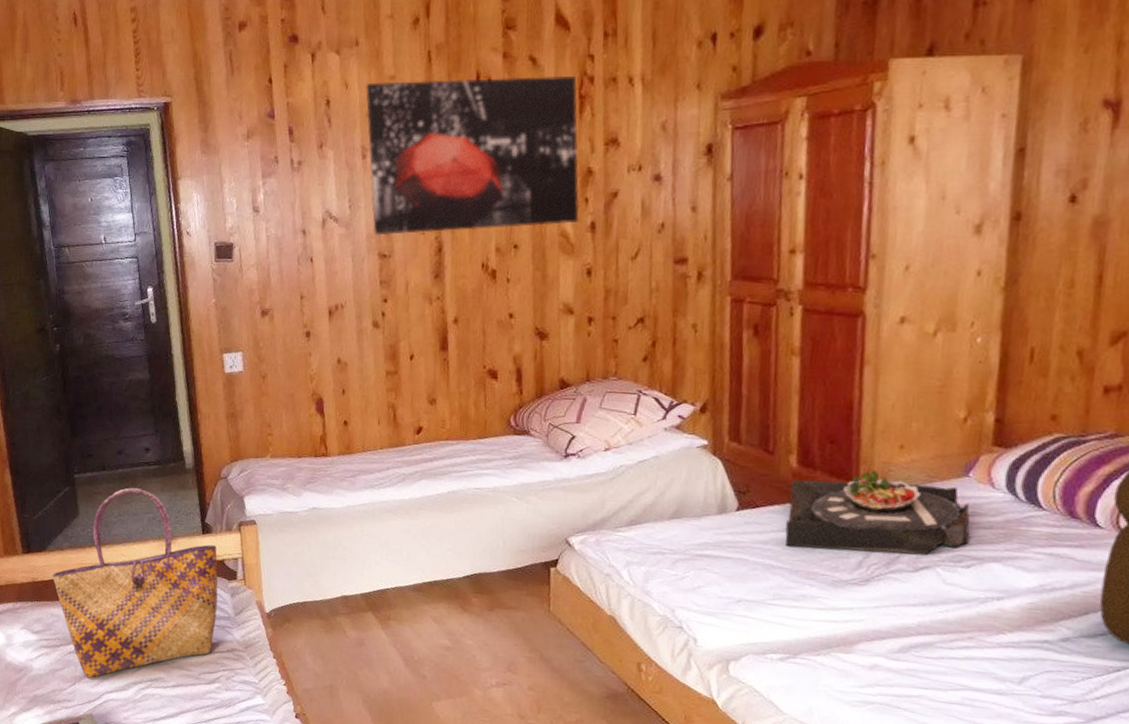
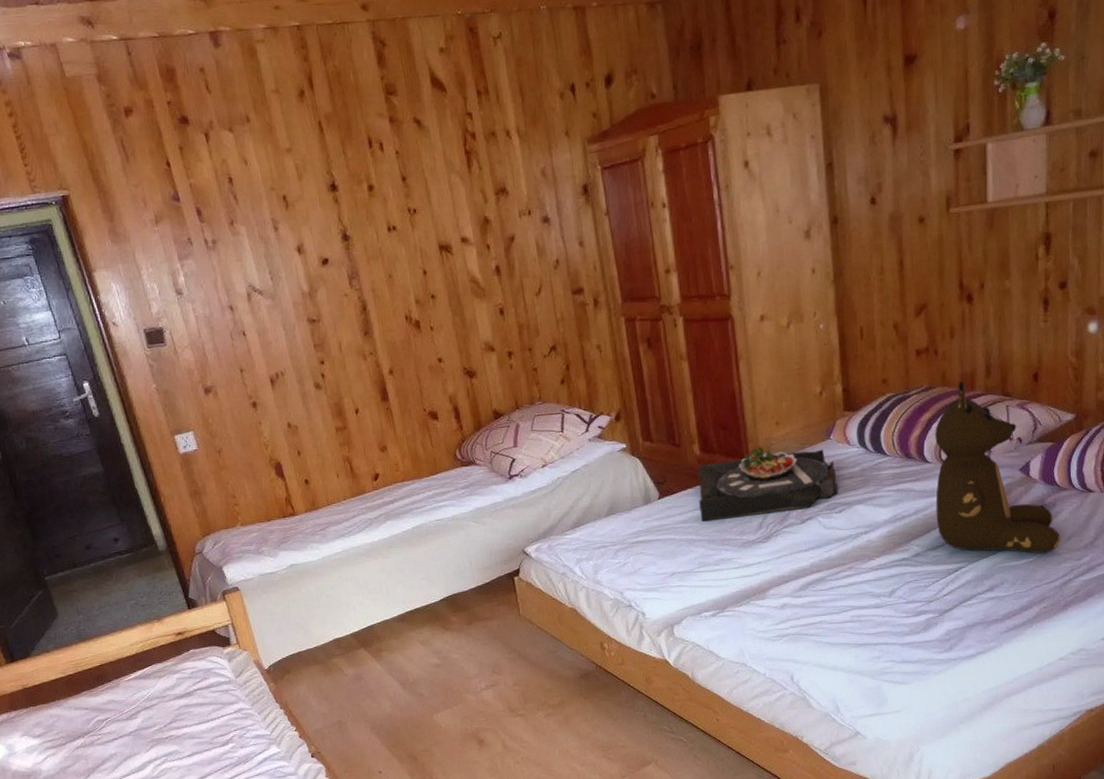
tote bag: present [52,487,218,679] -> none [42,578,220,768]
wall art: present [365,75,580,236] -> none [264,134,485,303]

